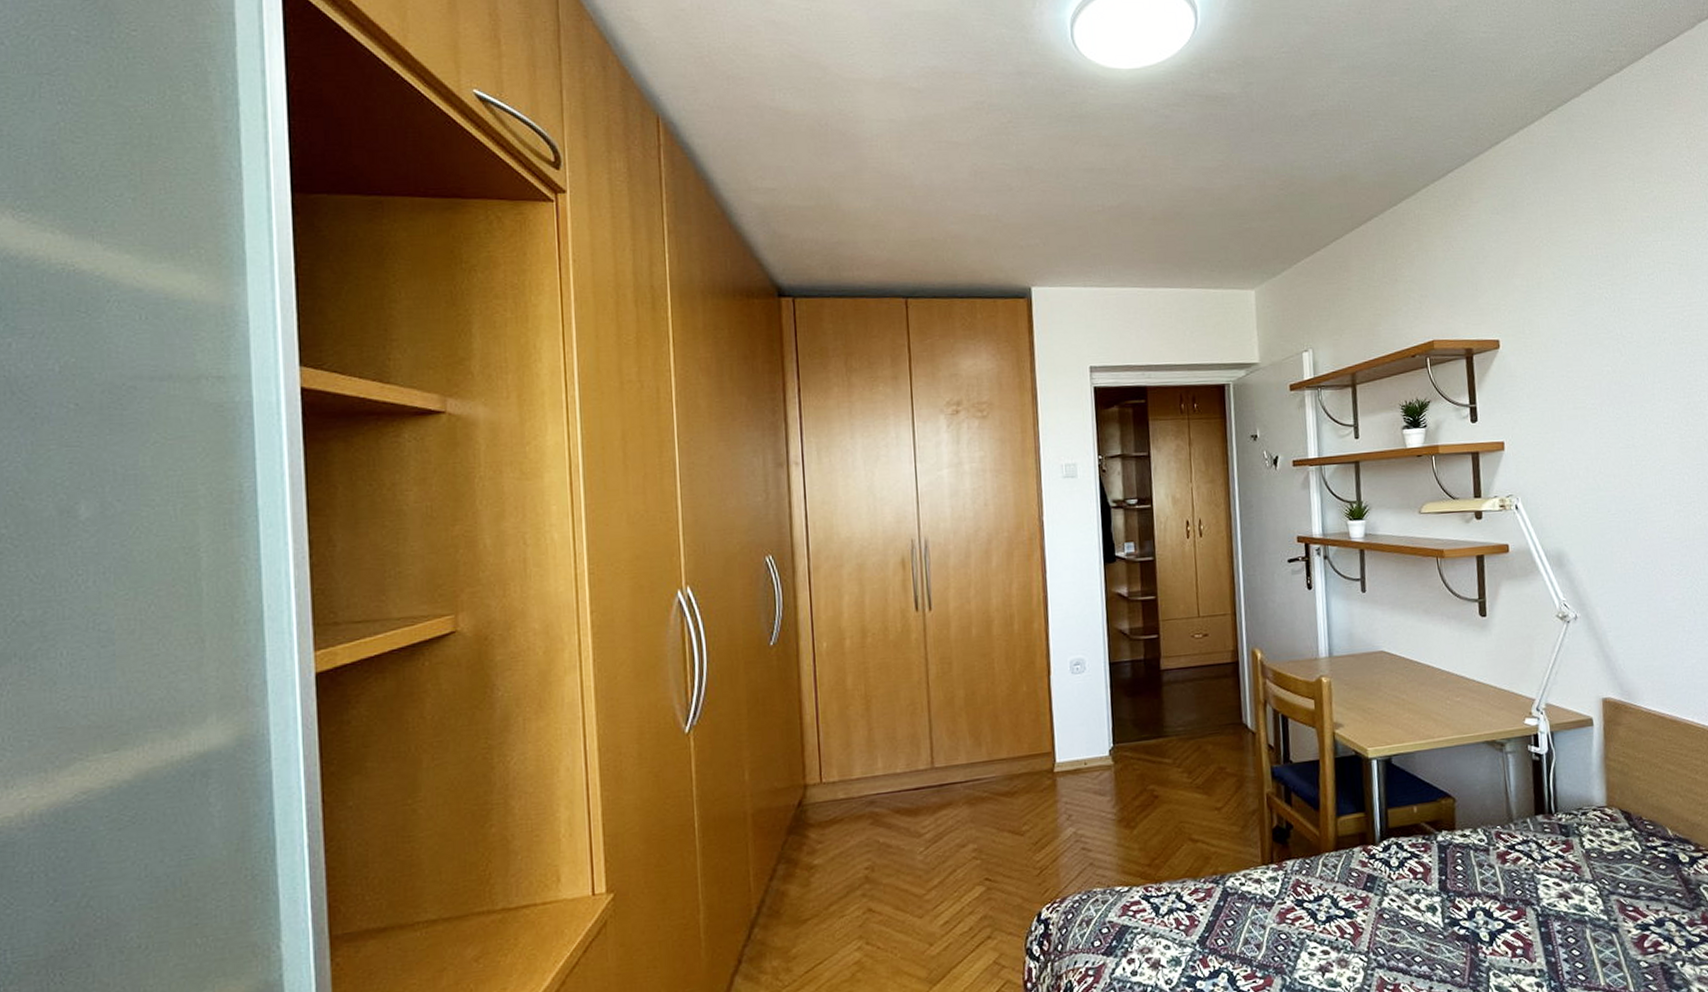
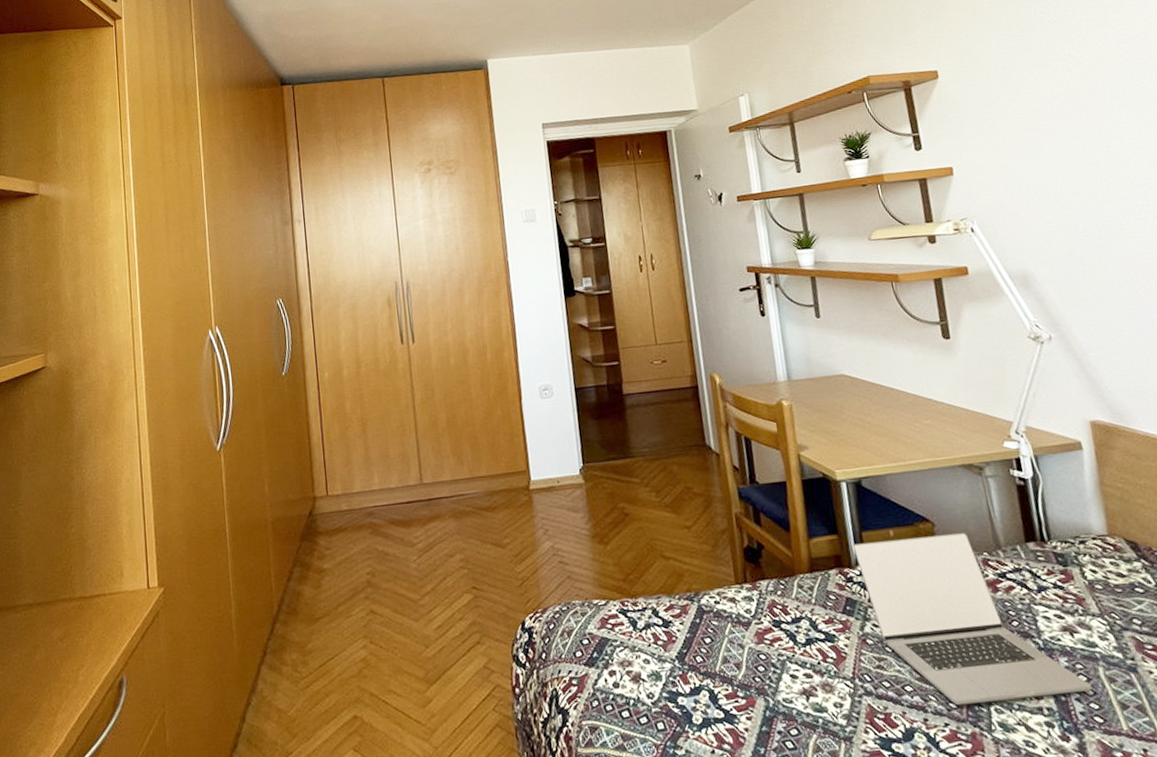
laptop: none [1377,807,1579,973] -> present [852,532,1092,706]

